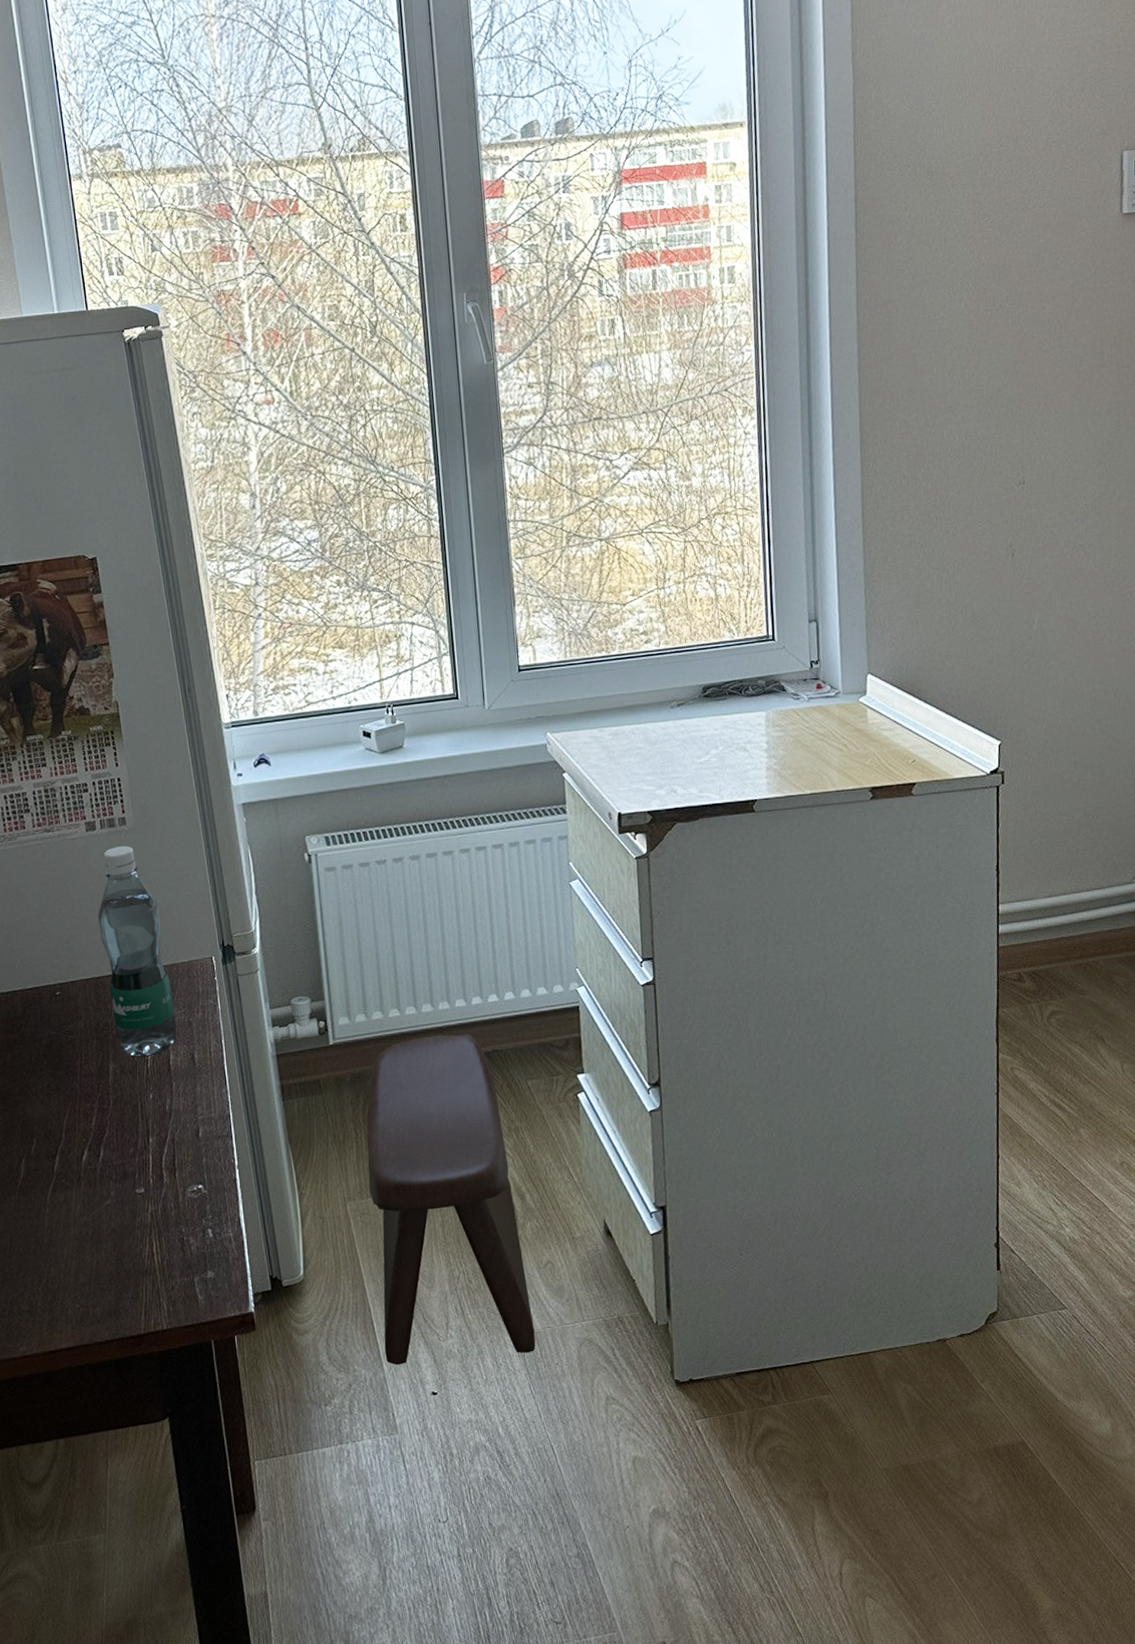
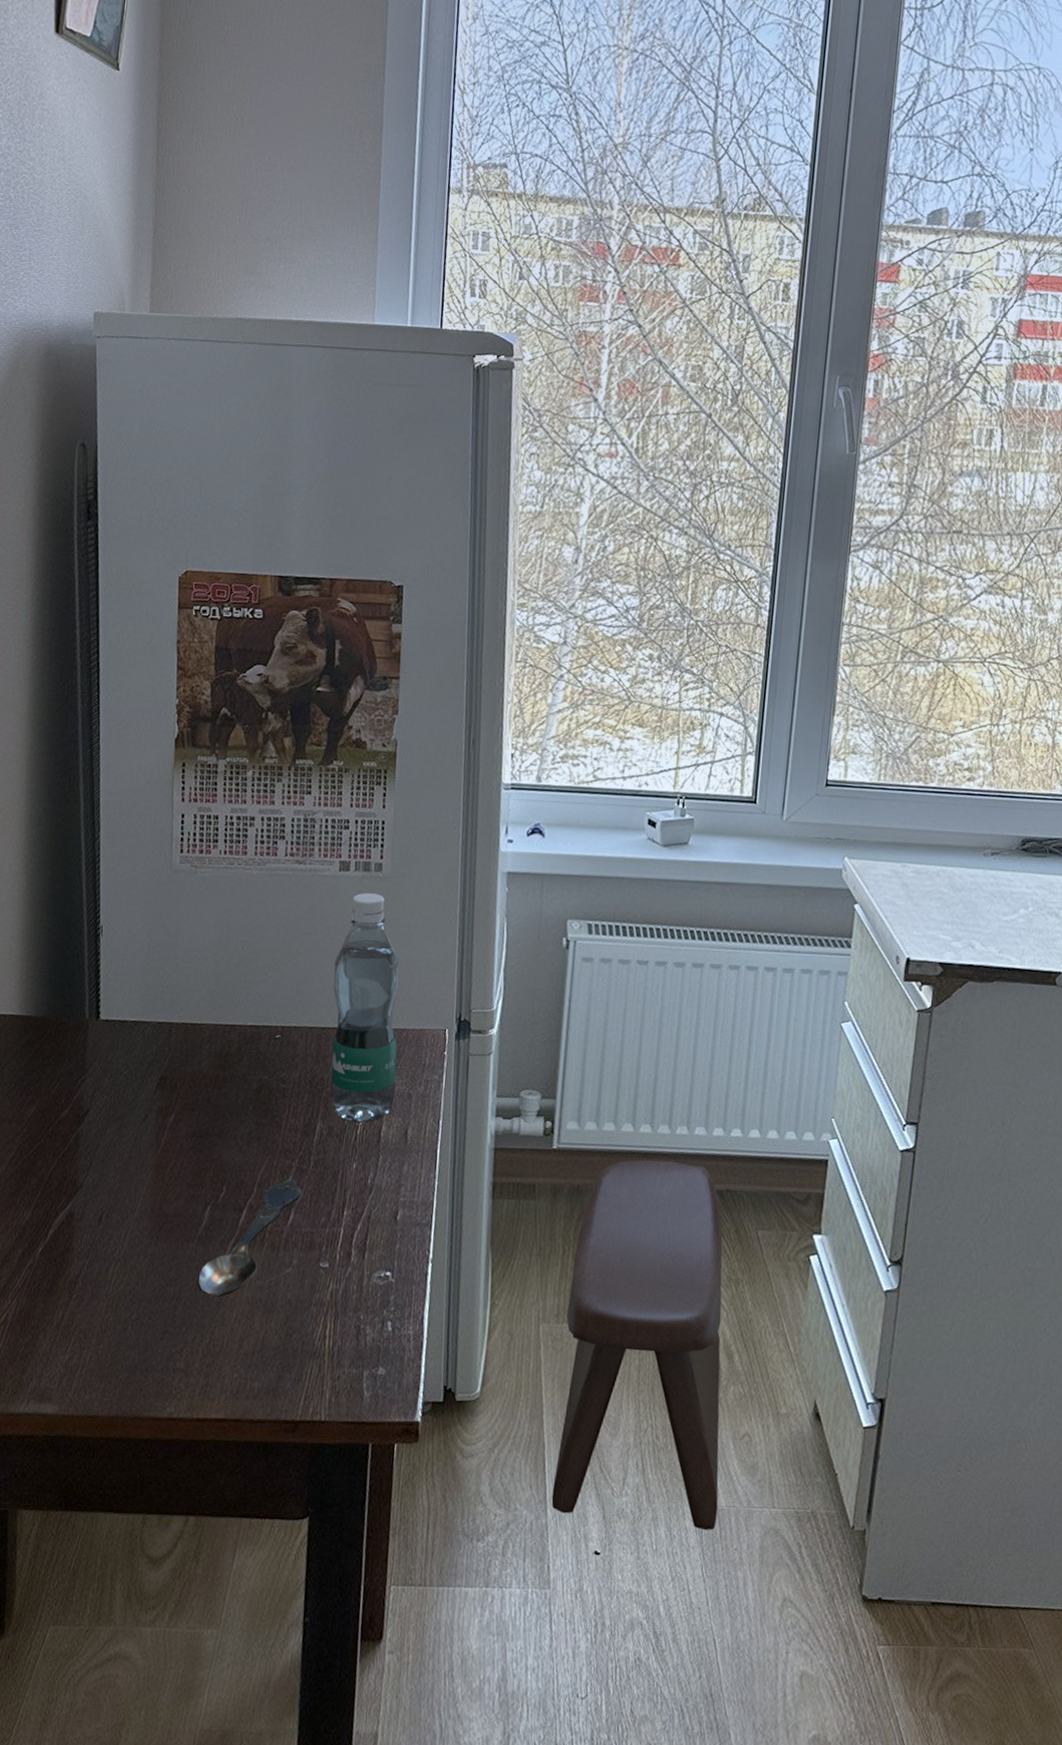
spoon: none [25,1120,107,1241] -> present [197,1179,302,1298]

